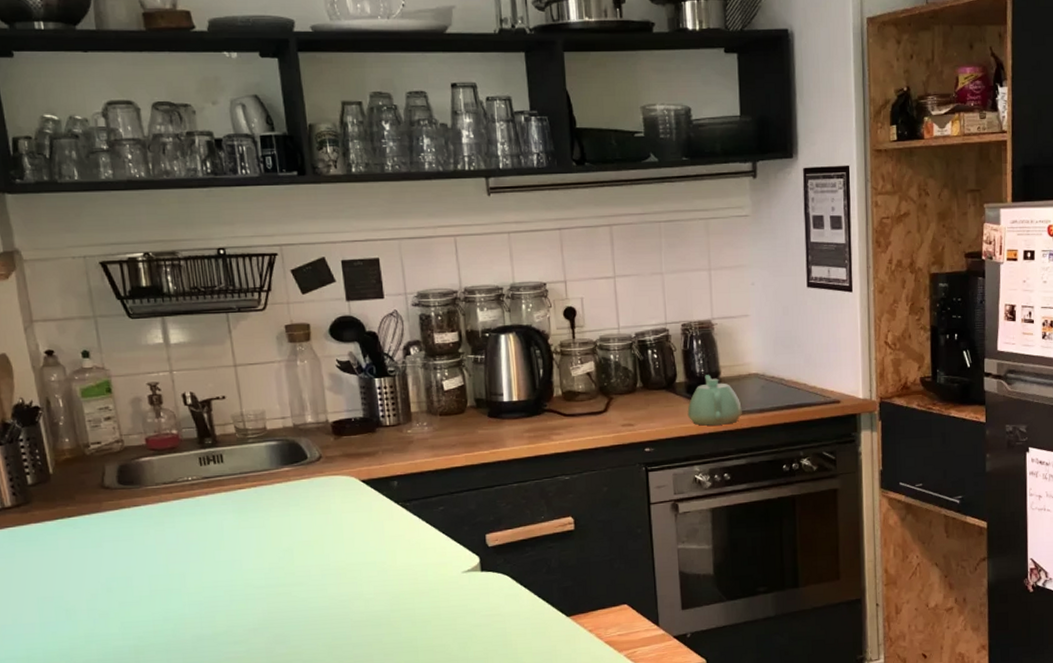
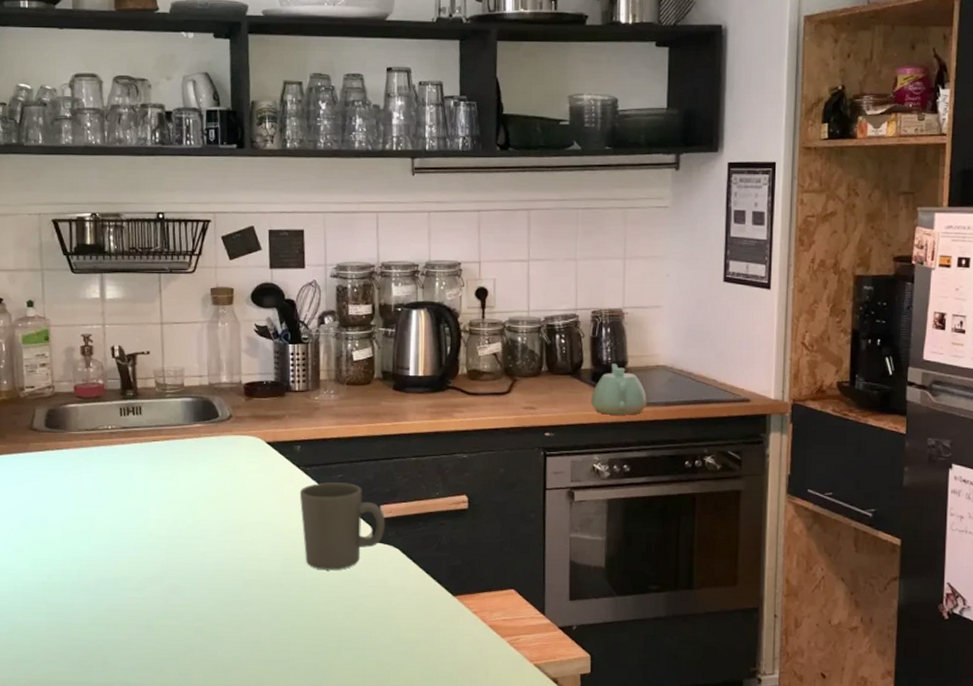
mug: none [400,514,493,604] -> present [299,482,386,570]

